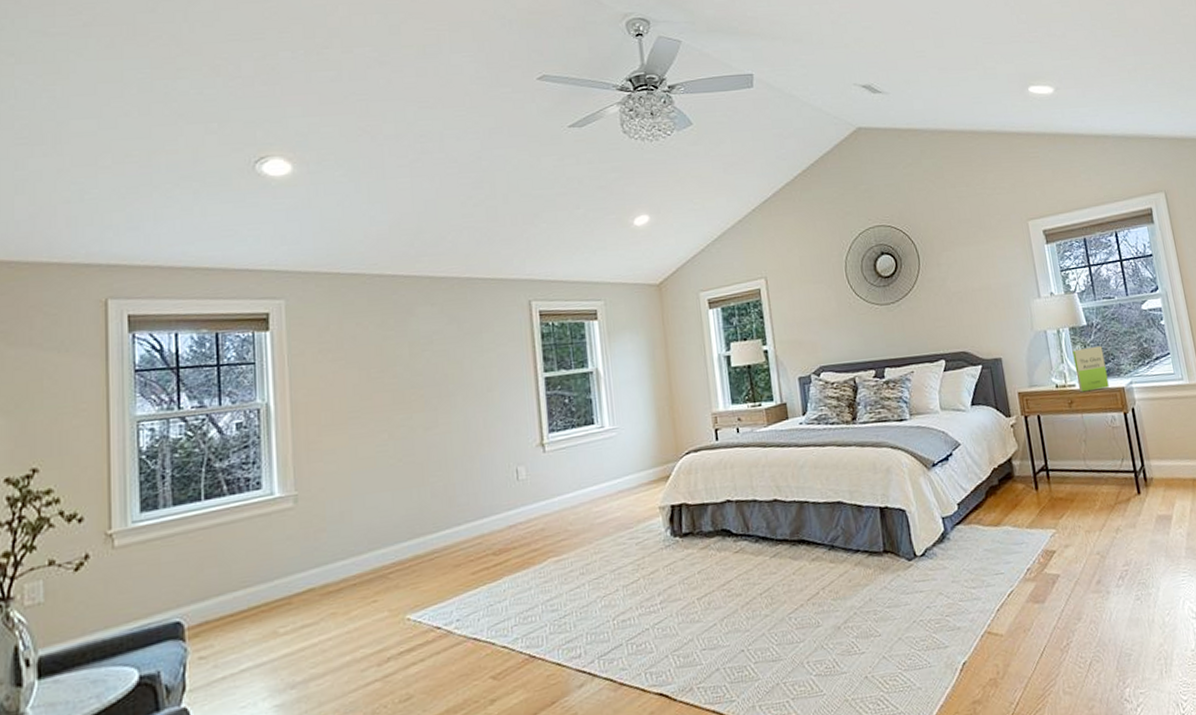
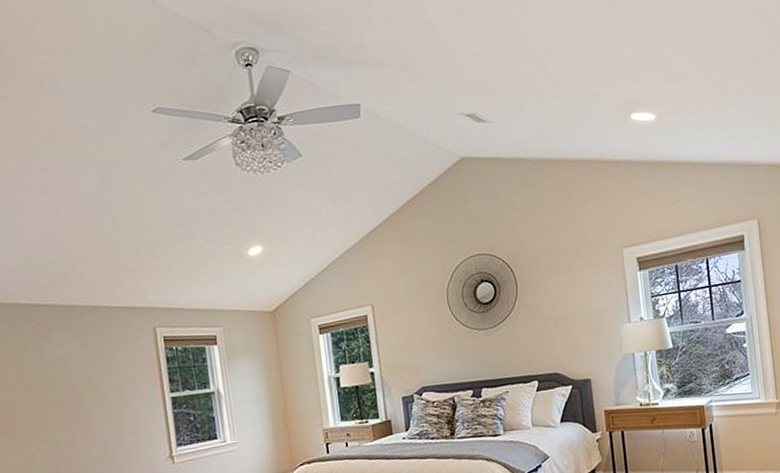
book: present [1072,345,1109,393] -> none [657,367,690,410]

